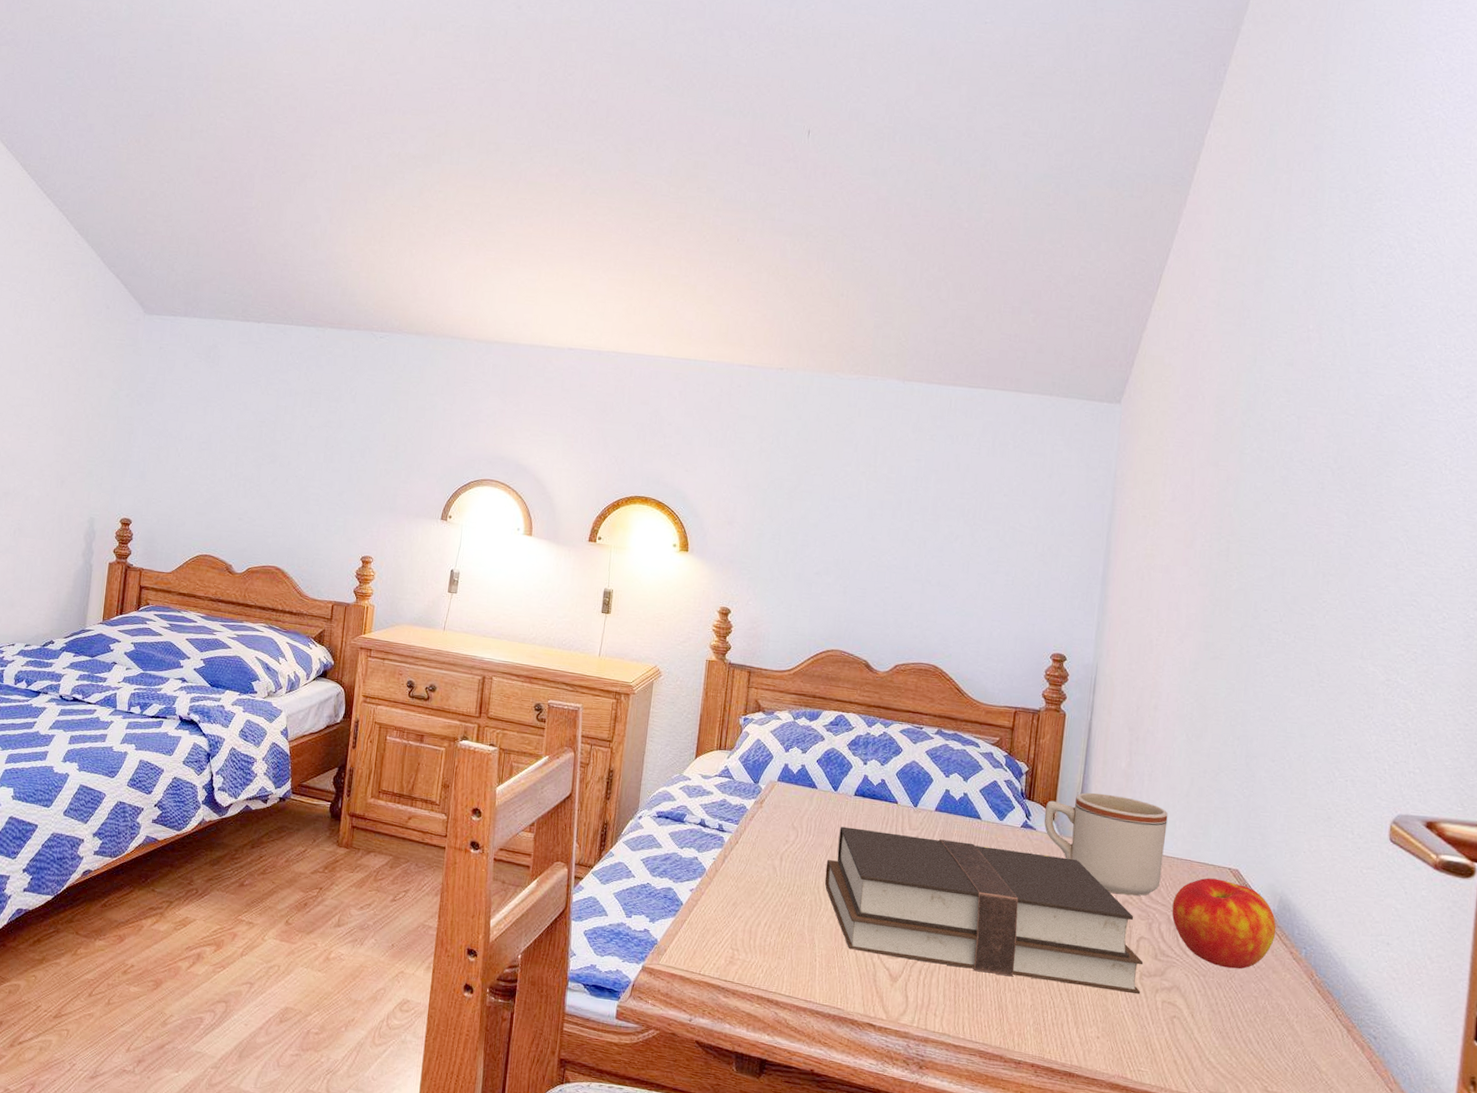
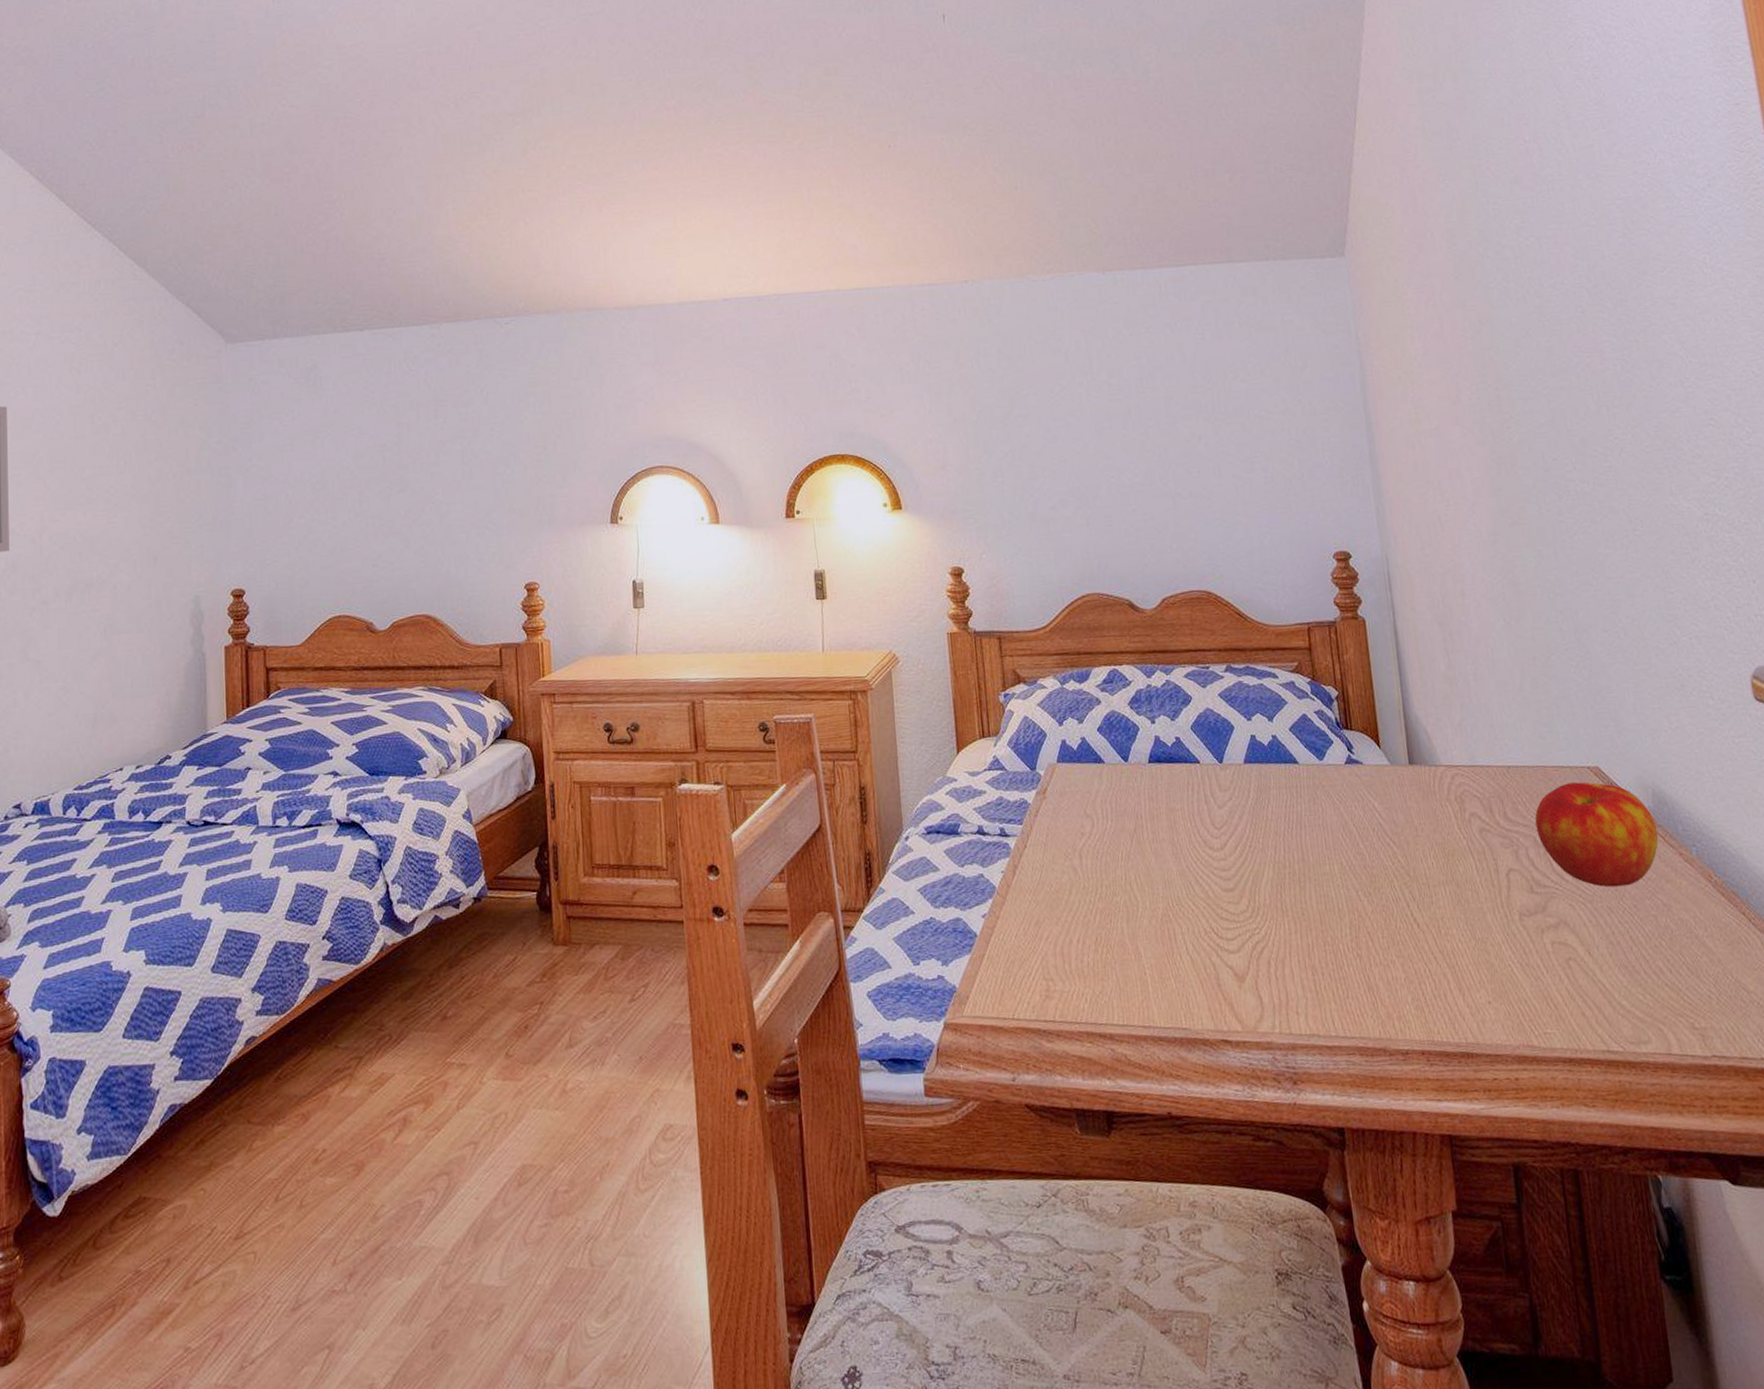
bible: present [824,826,1144,995] -> none [1133,790,1525,953]
mug: present [1044,792,1168,896] -> none [1367,705,1516,823]

